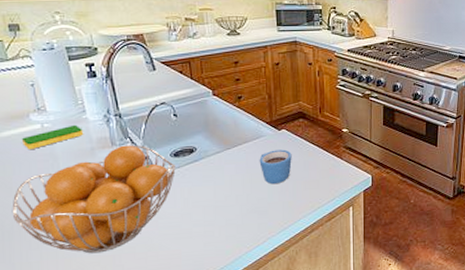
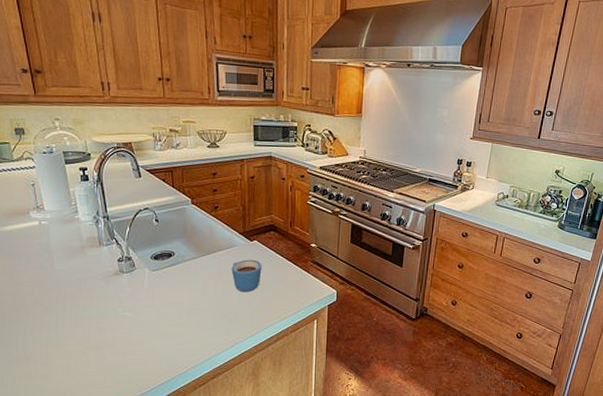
fruit basket: present [12,145,176,254] -> none [11,245,155,344]
dish sponge: present [21,124,84,150] -> none [21,223,76,245]

